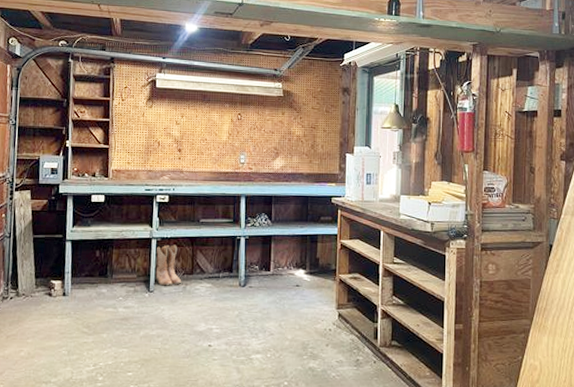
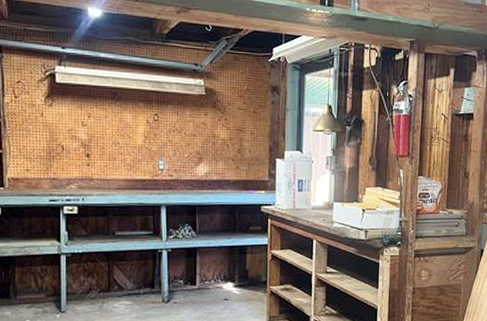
boots: present [155,244,182,286] -> none [67,260,98,305]

